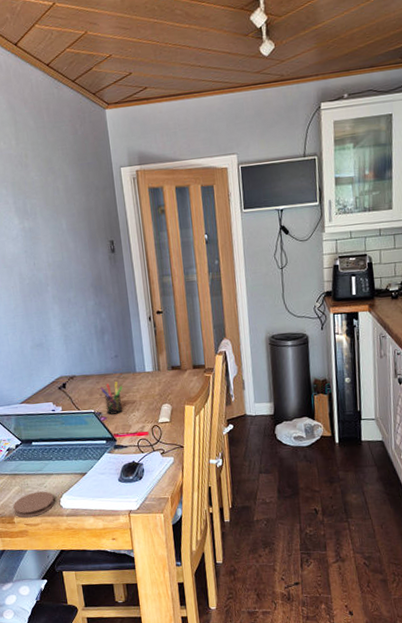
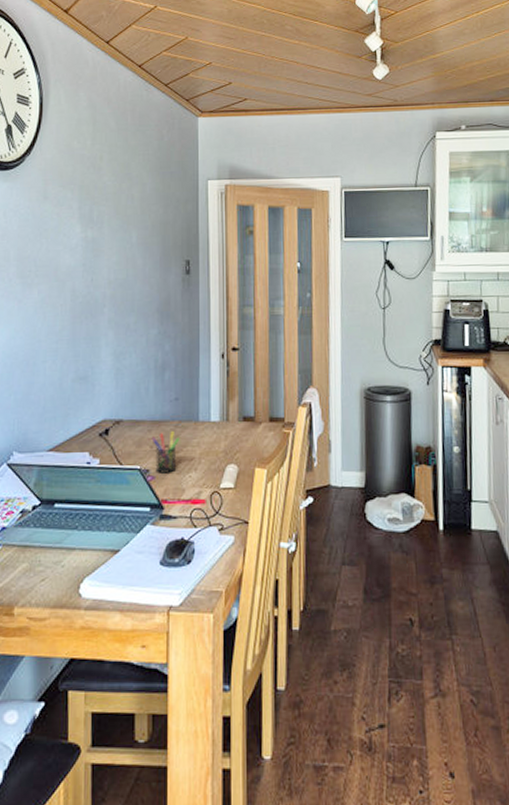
coaster: present [13,491,55,518] -> none [15,572,72,608]

